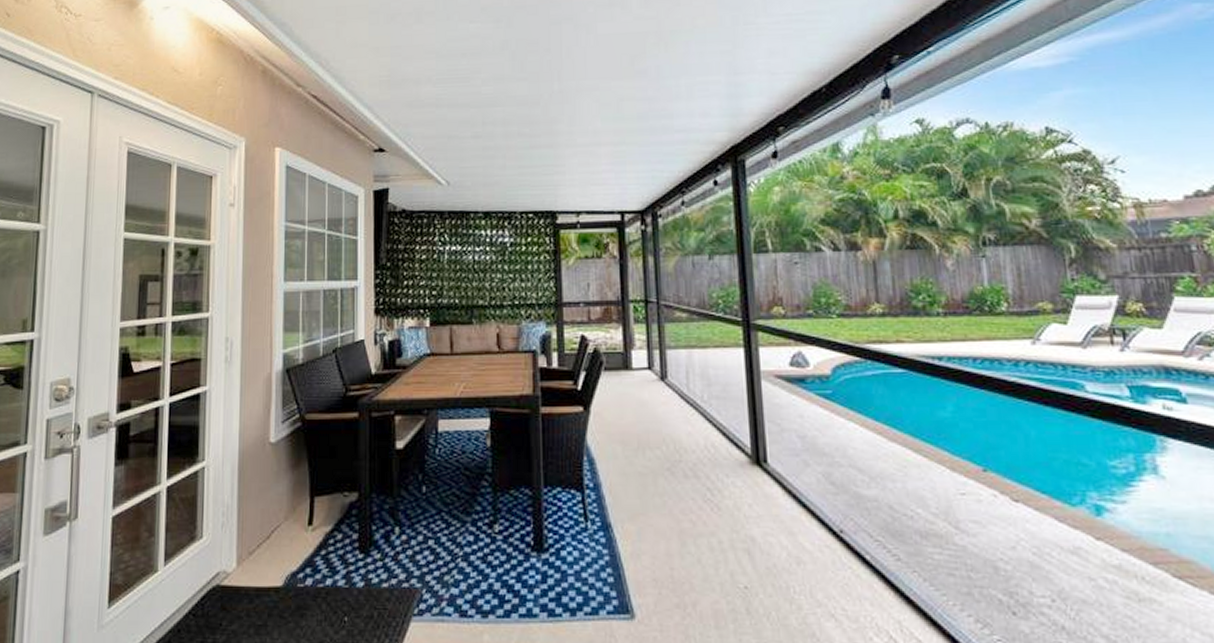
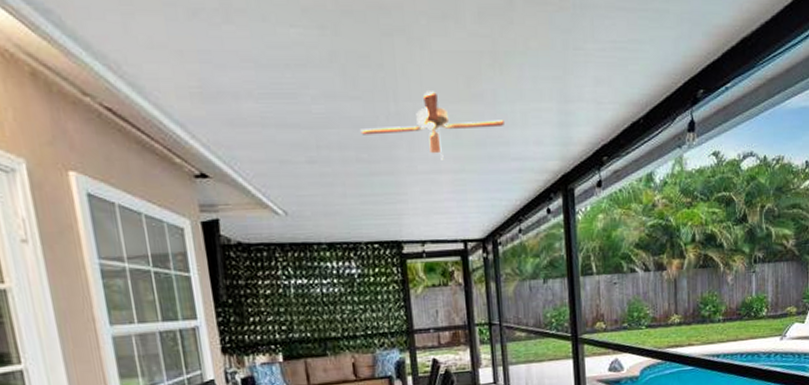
ceiling fan: none [524,70,670,133] -> present [360,91,506,160]

